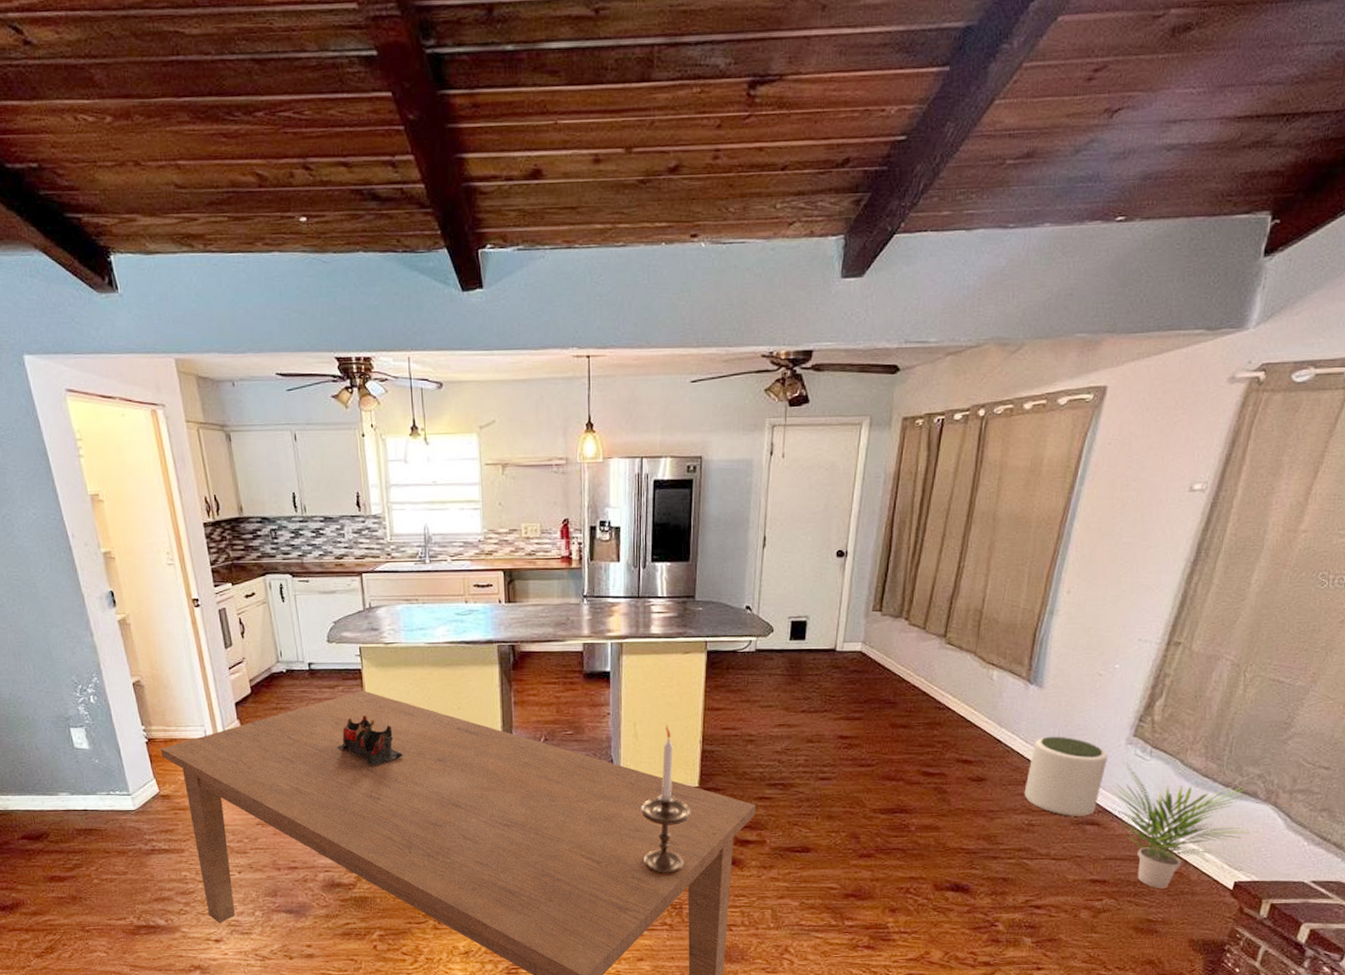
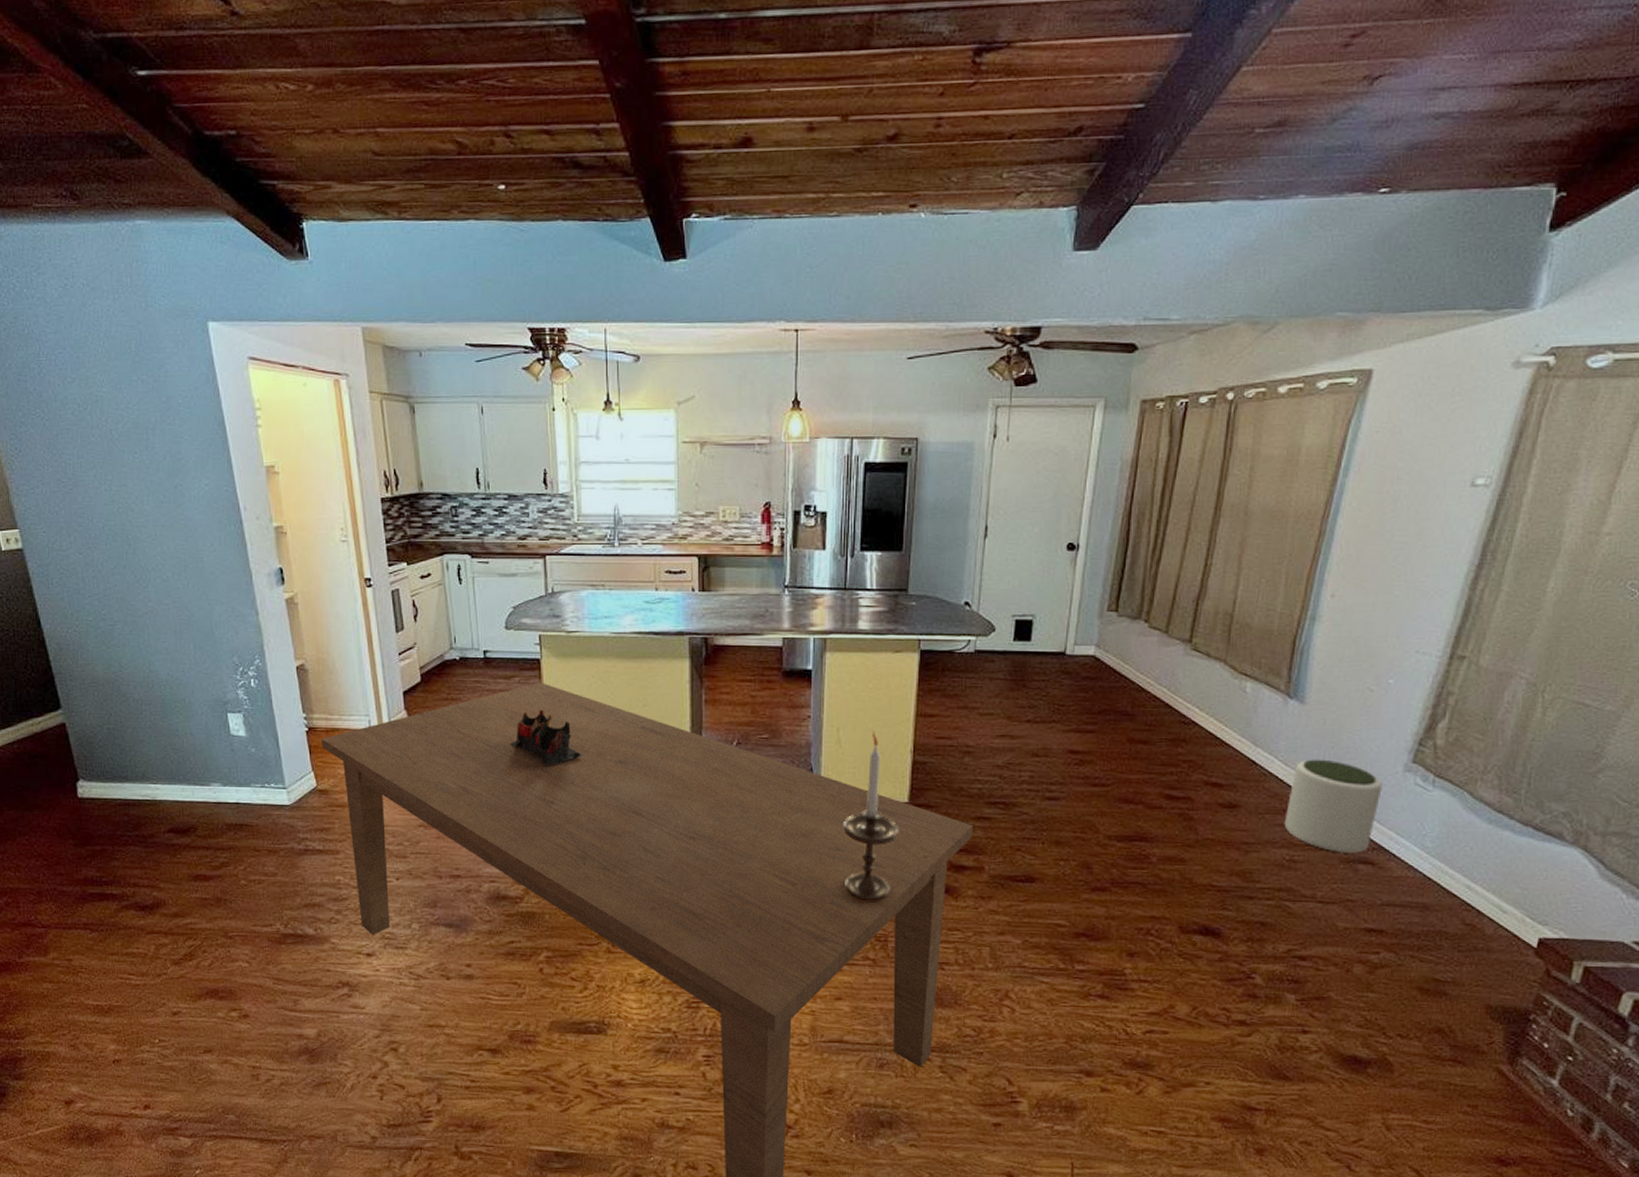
potted plant: present [1110,762,1250,888] -> none [1386,792,1556,943]

